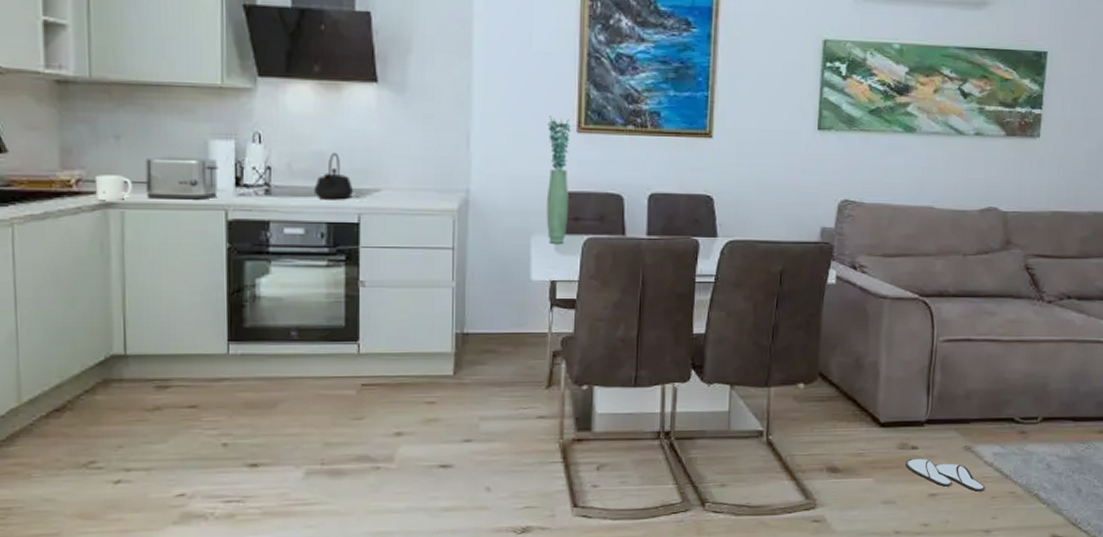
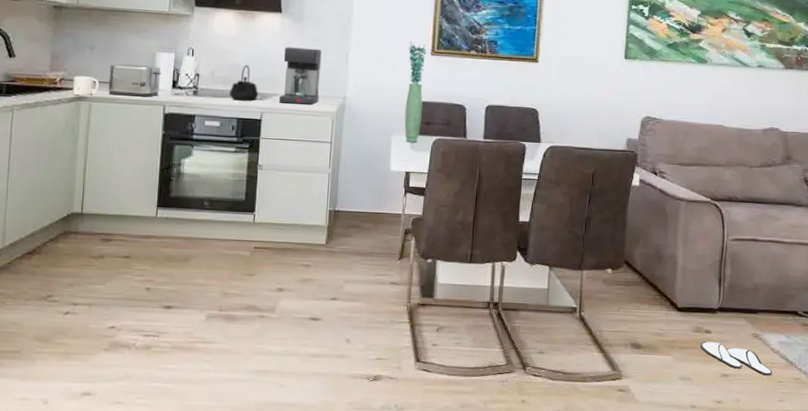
coffee maker: none [381,127,435,203] -> present [278,47,322,106]

